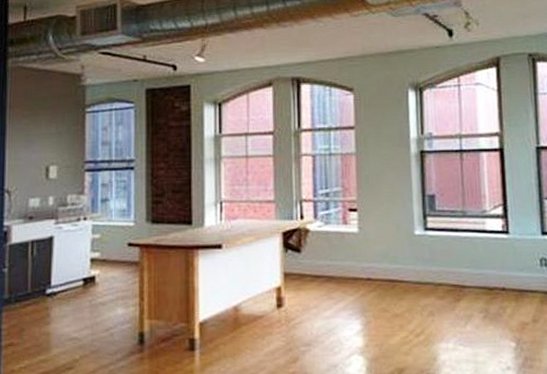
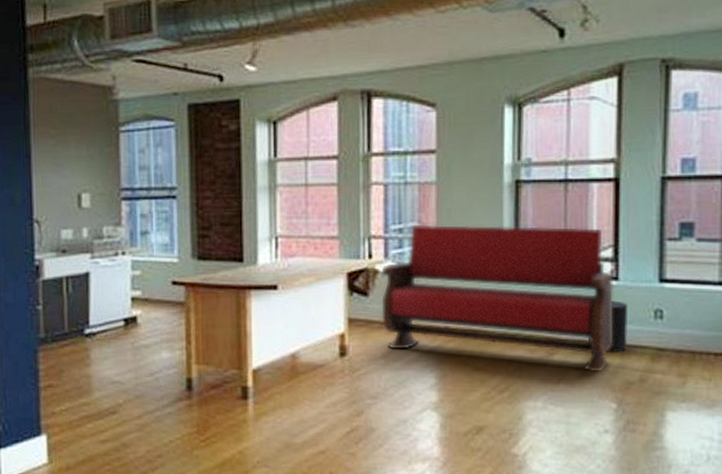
bench: none [311,189,508,315] -> present [381,224,613,373]
cylinder: none [486,251,520,297] -> present [586,300,627,353]

